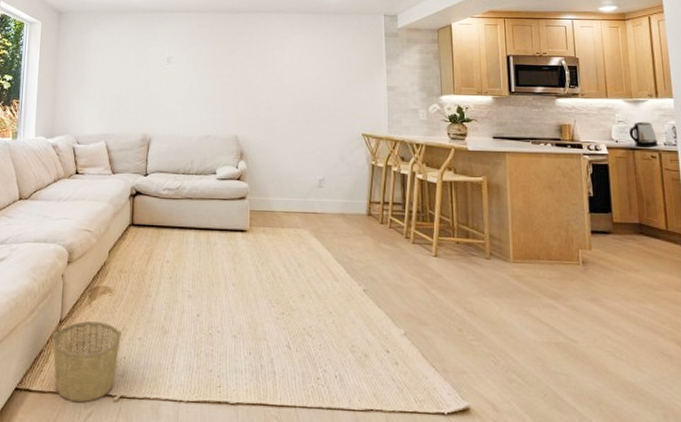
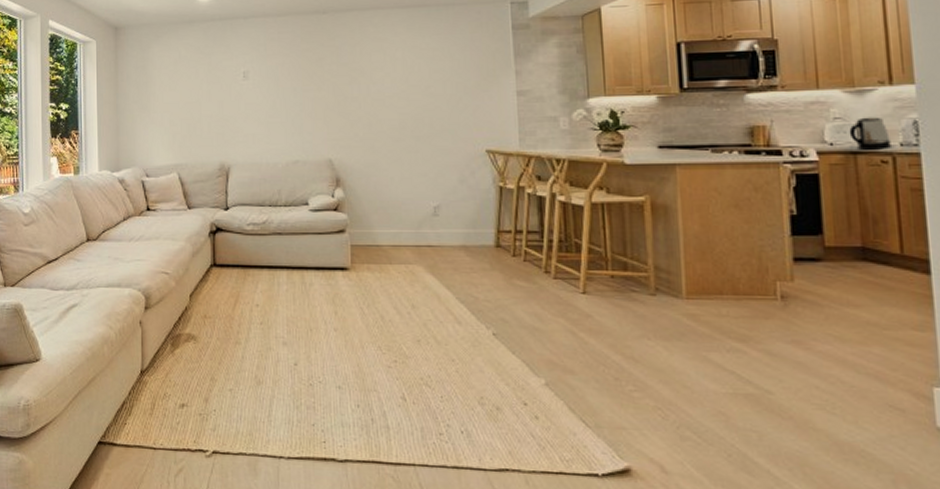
basket: present [52,320,121,403] -> none [134,370,210,458]

